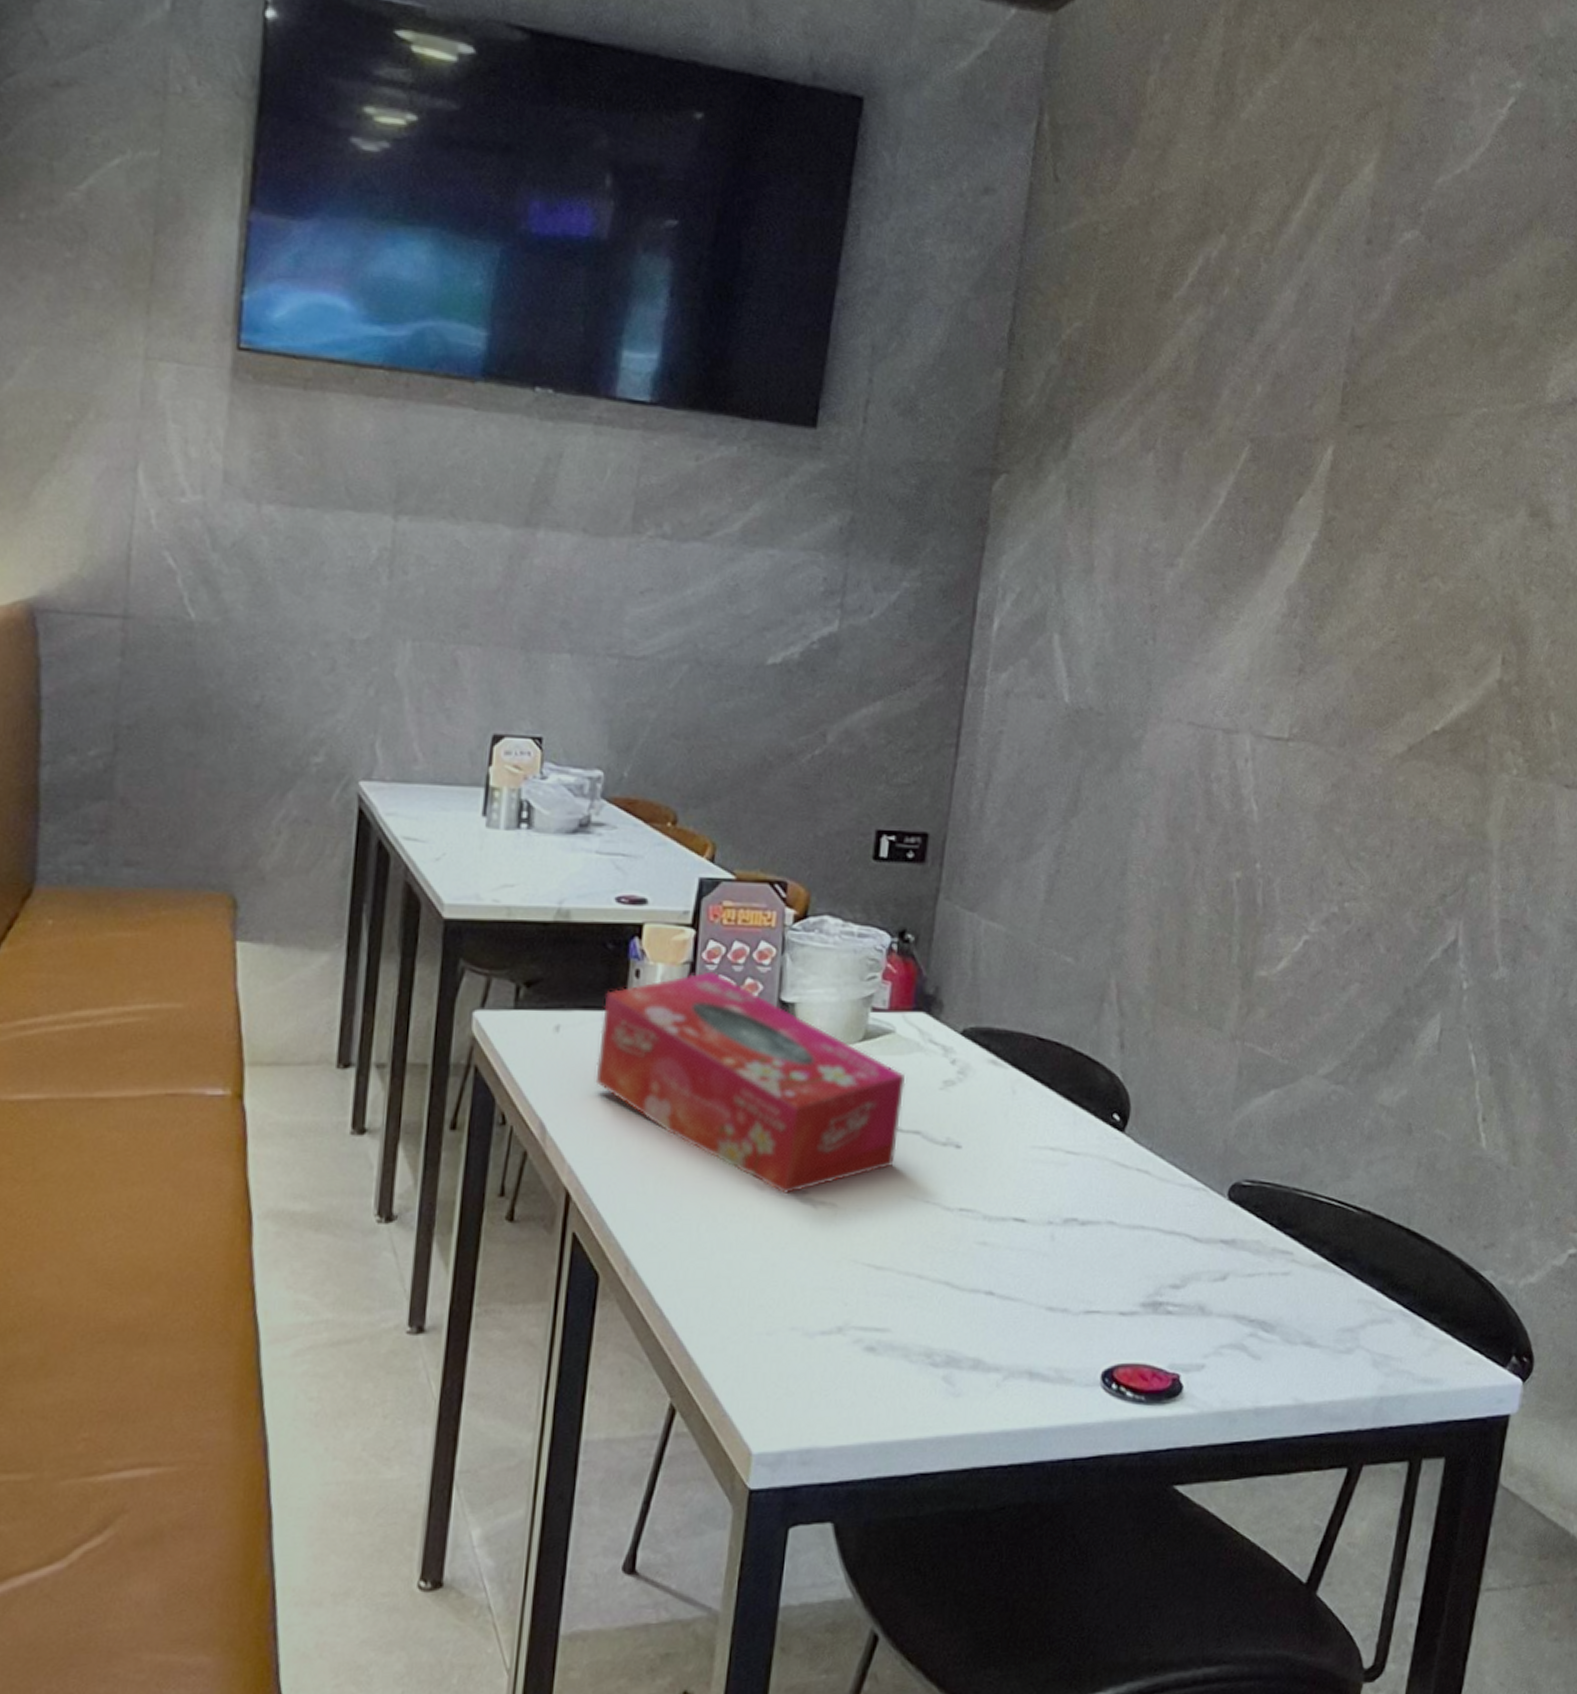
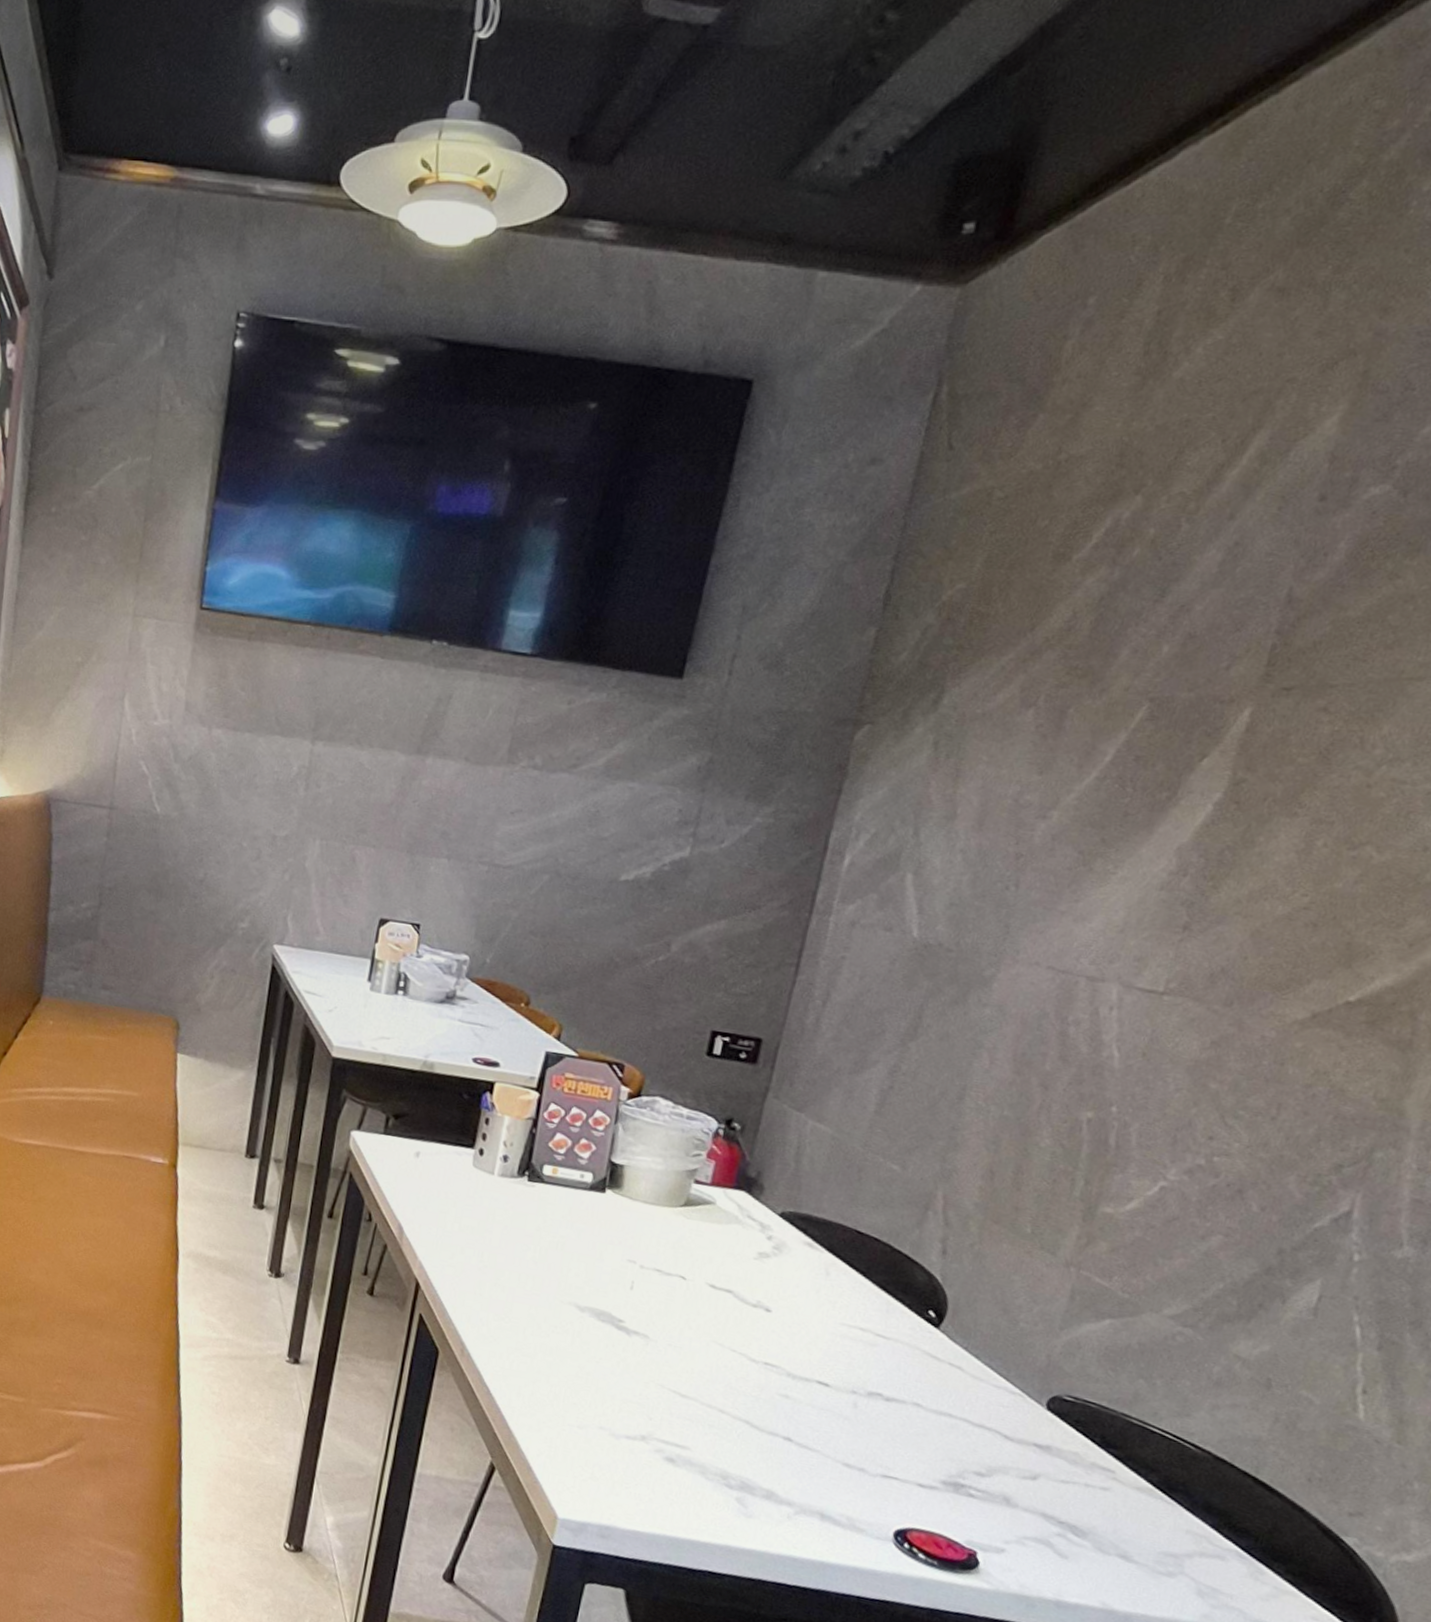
tissue box: present [595,971,906,1194] -> none [446,1127,722,1320]

